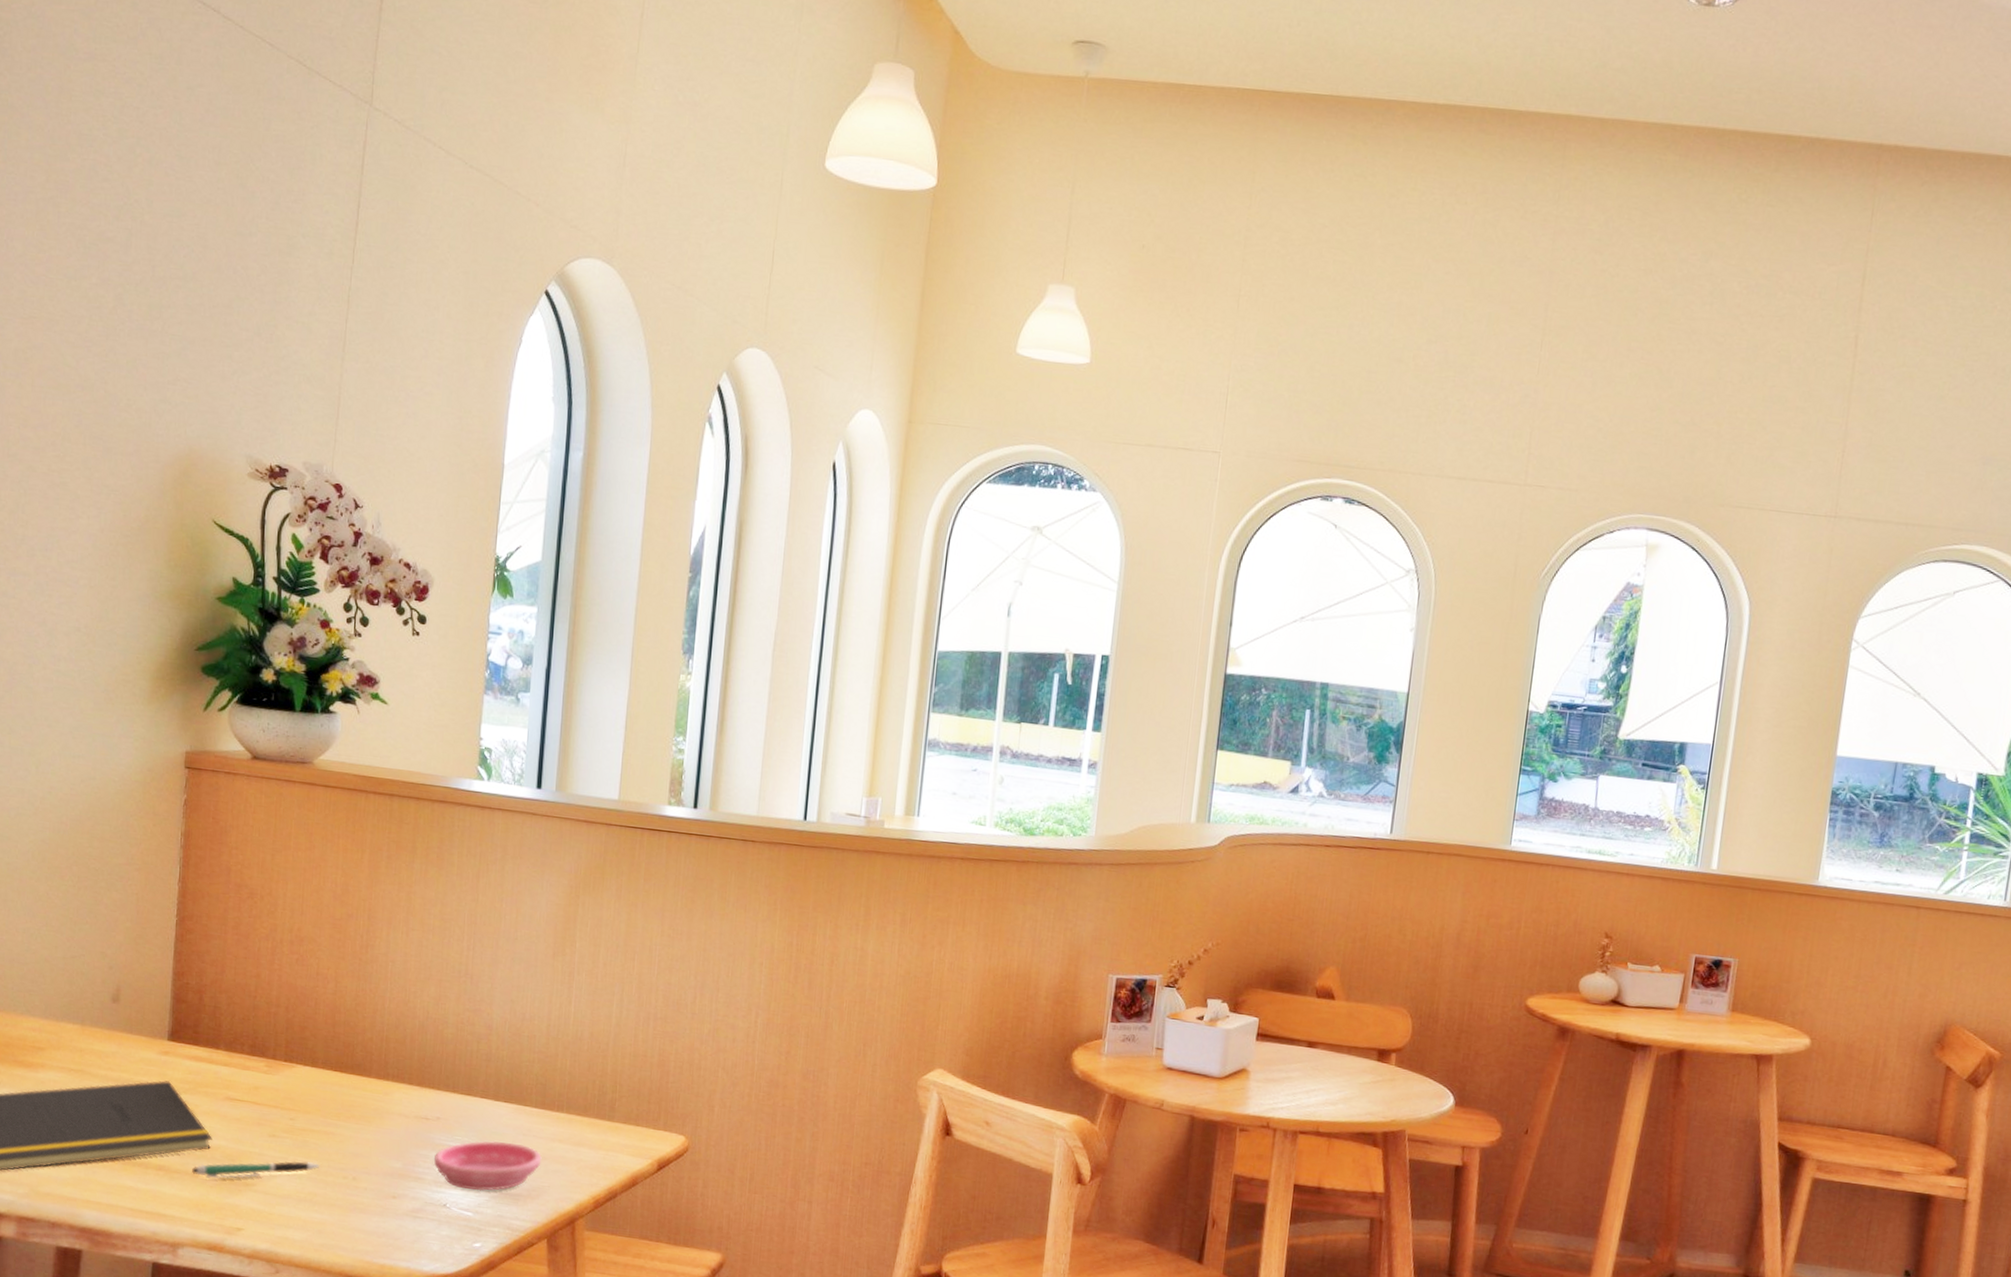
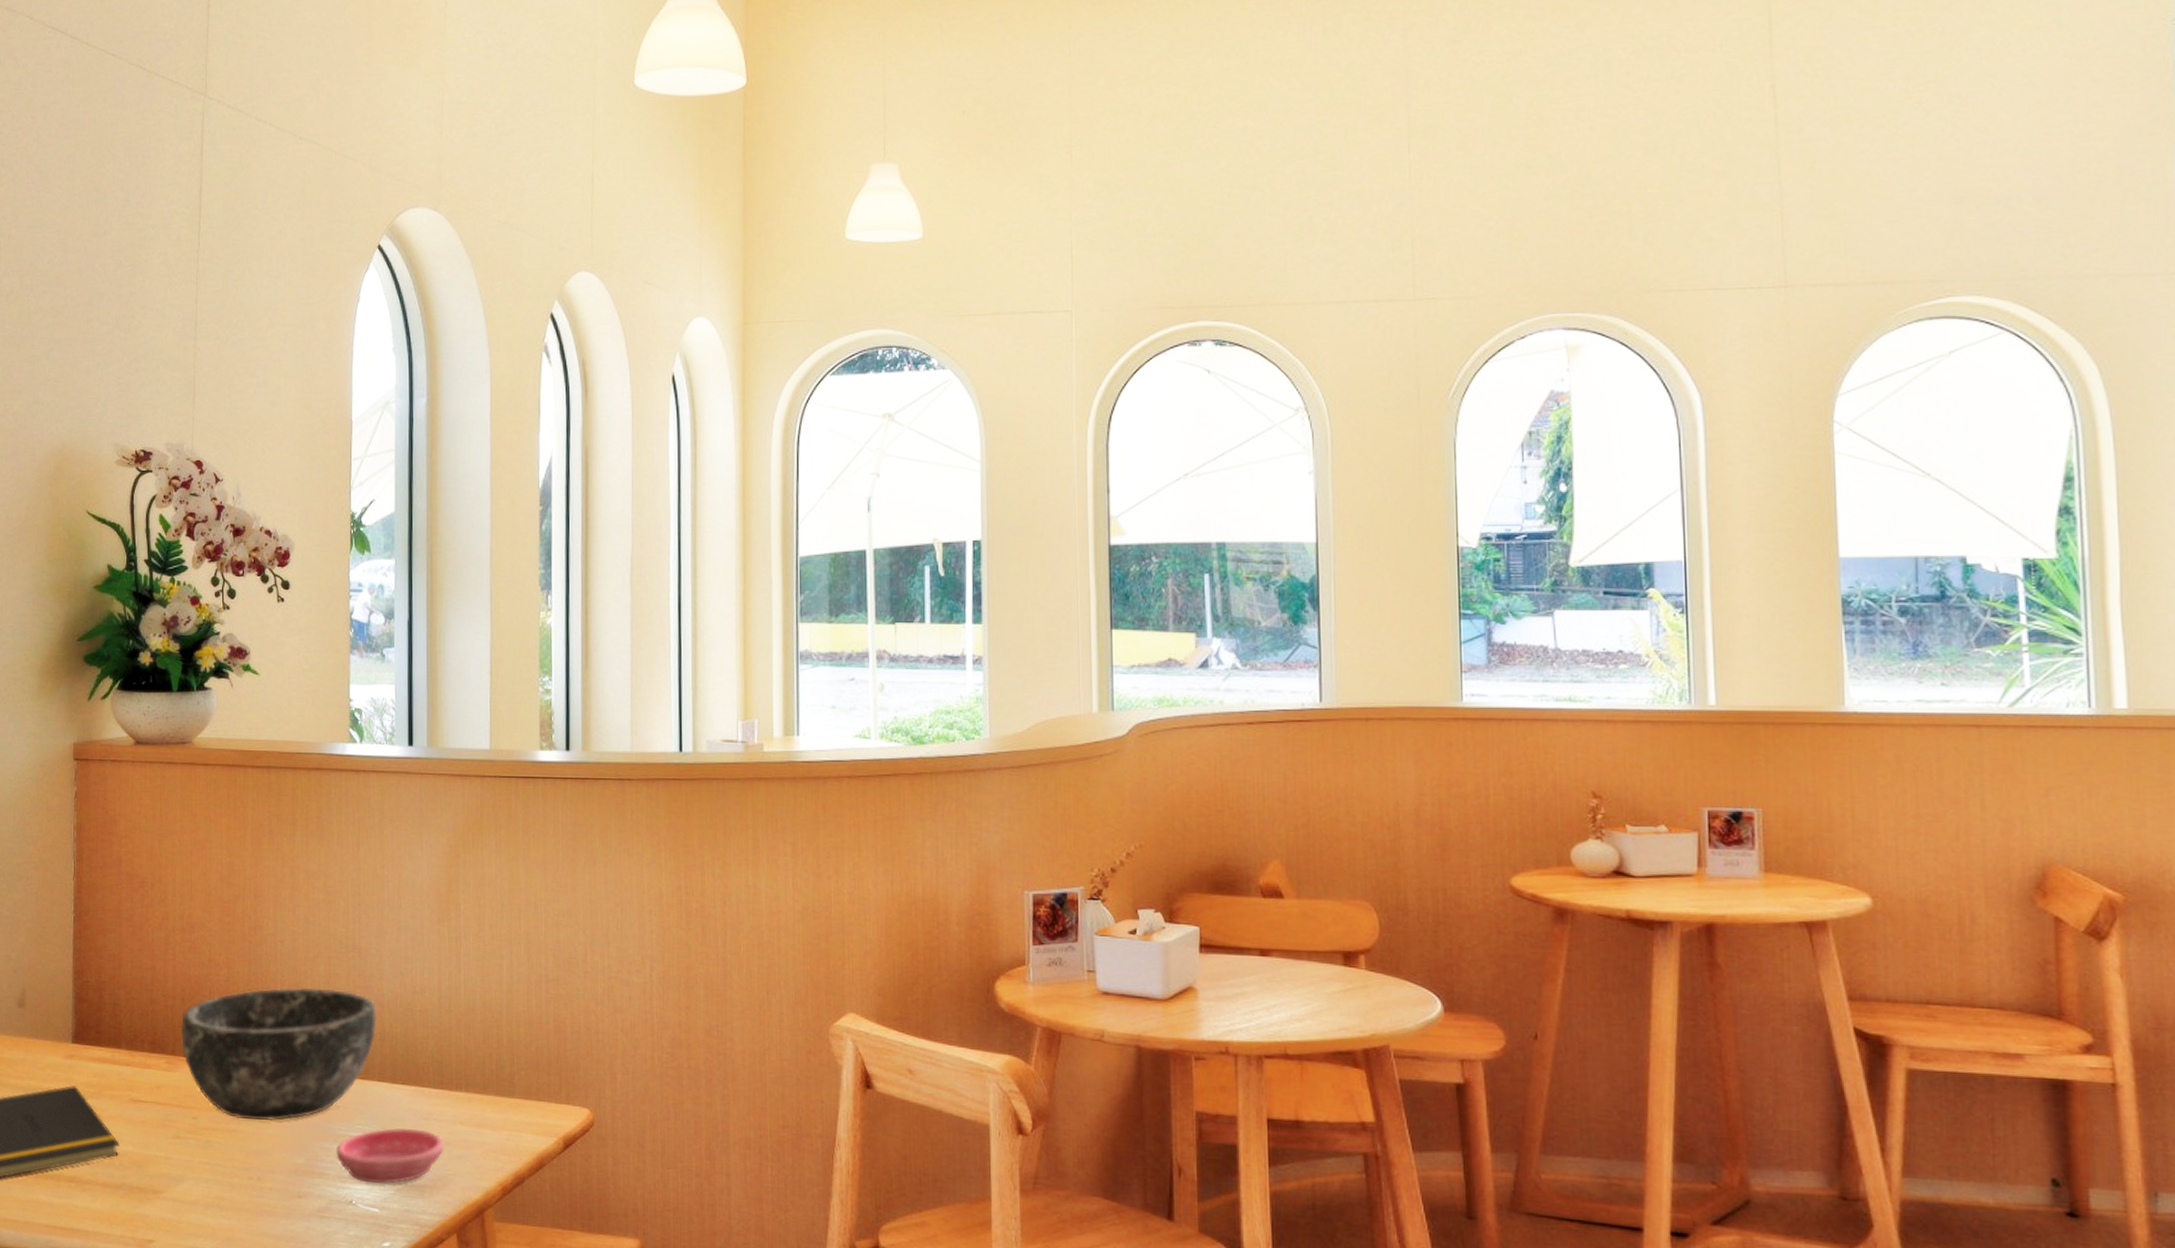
pen: present [192,1161,319,1180] -> none [102,1163,224,1188]
bowl: none [282,1004,484,1128] -> present [180,987,377,1122]

